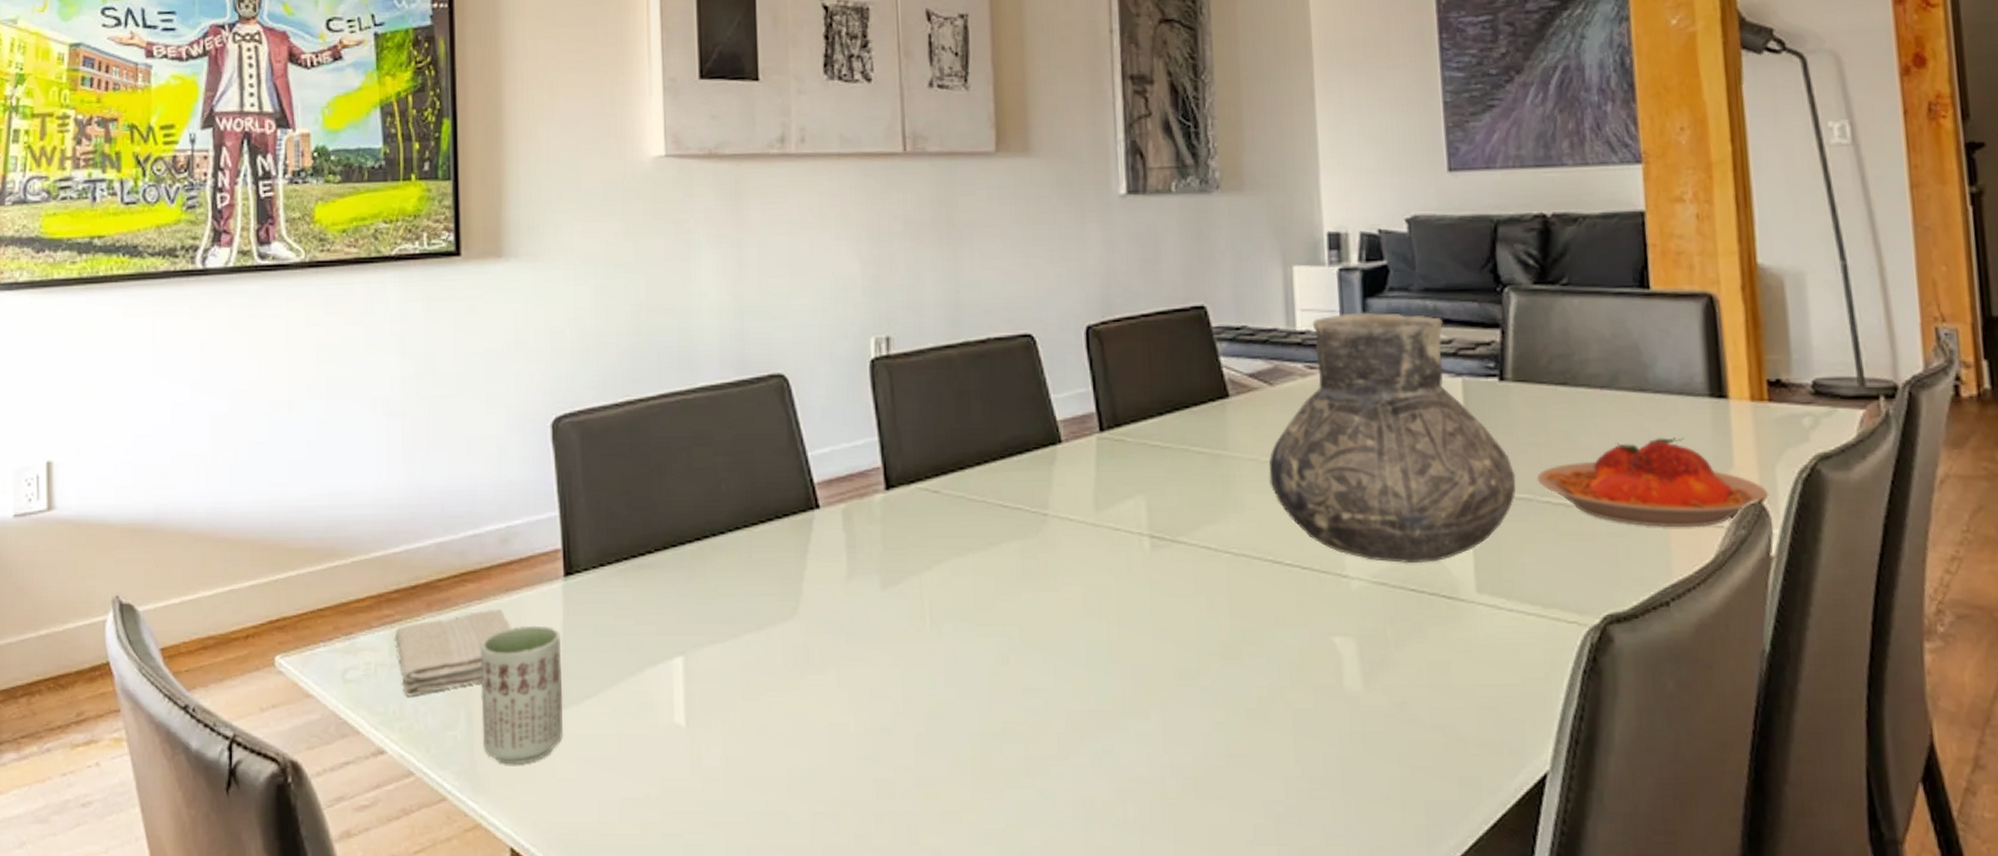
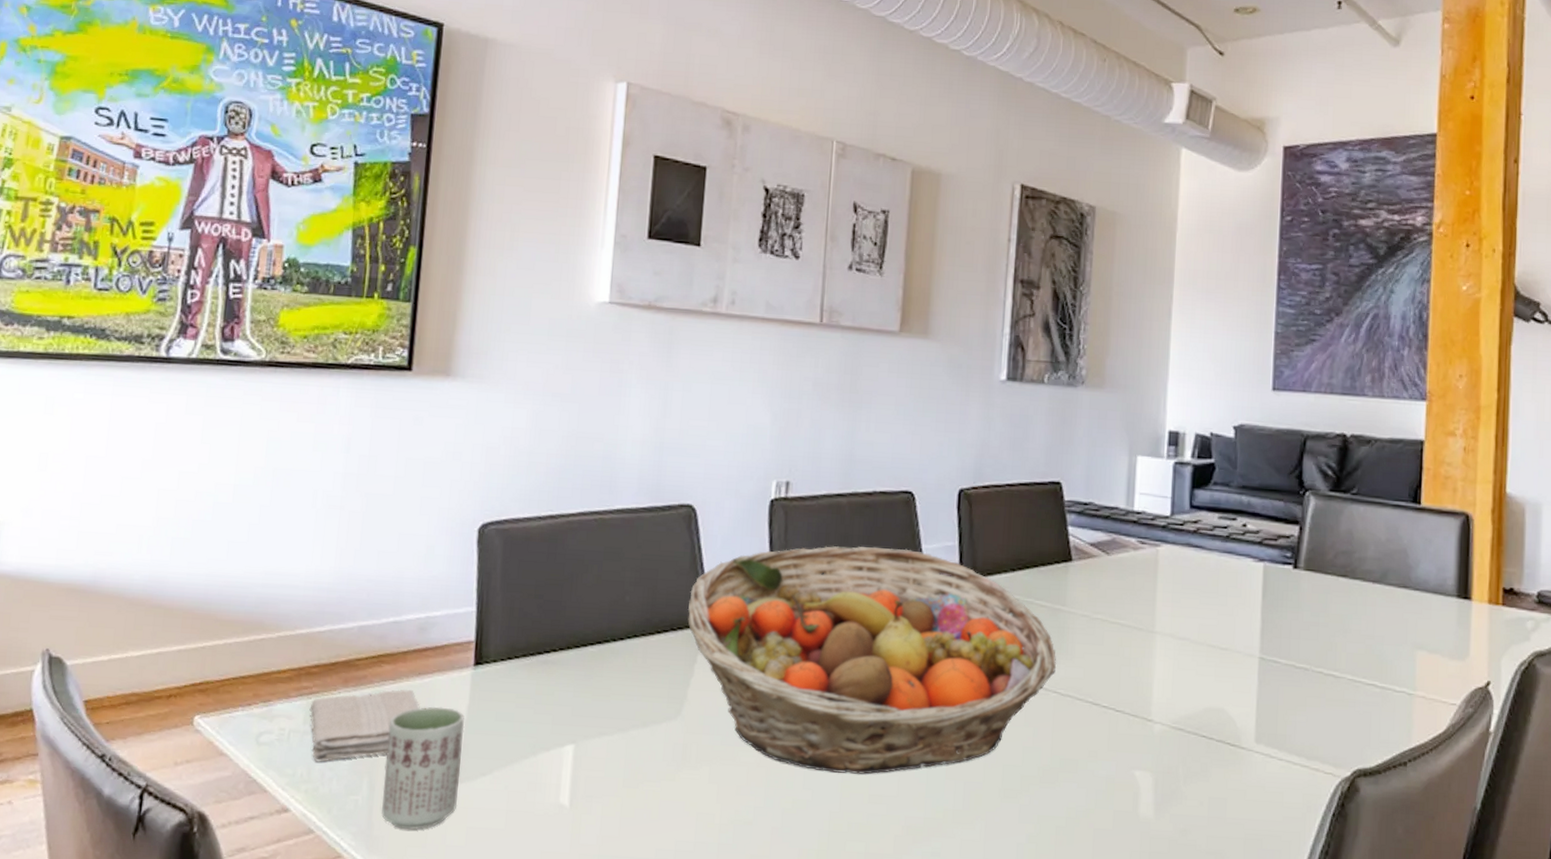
fruit basket: none [791,401,1225,666] -> present [687,546,1057,774]
vase: present [1268,312,1517,564] -> none [1097,499,1297,715]
plate: present [1536,437,1768,528] -> none [1313,627,1493,704]

